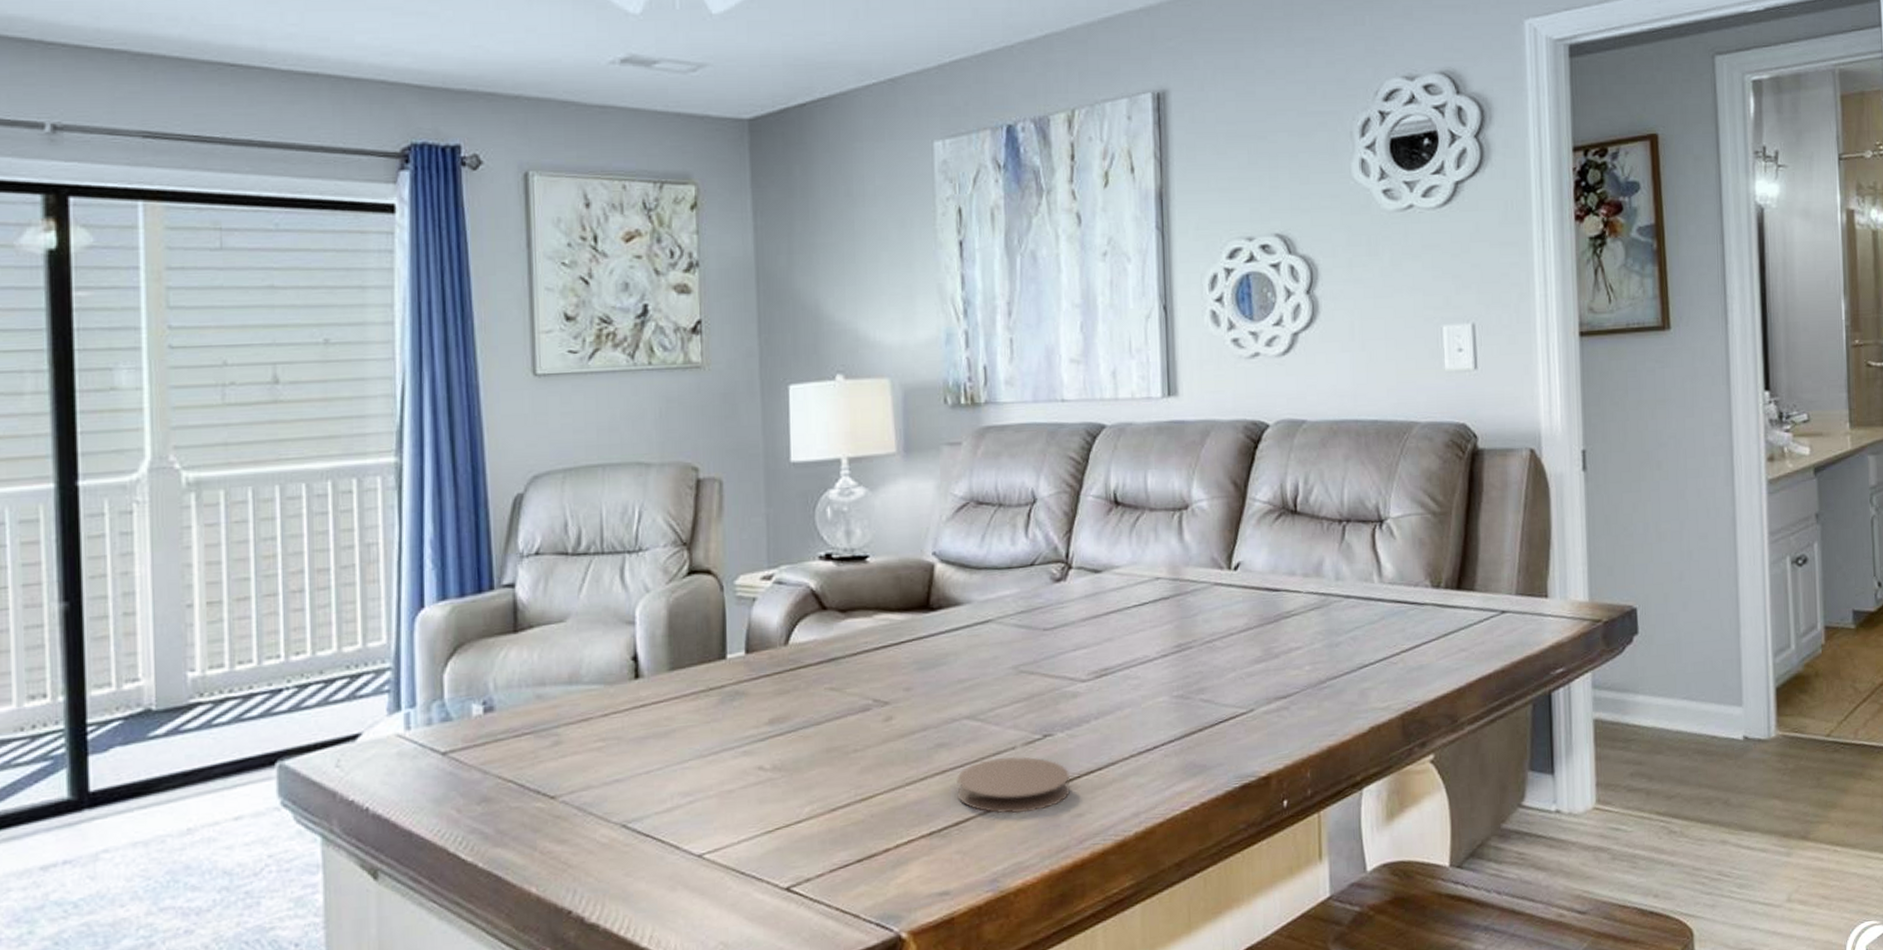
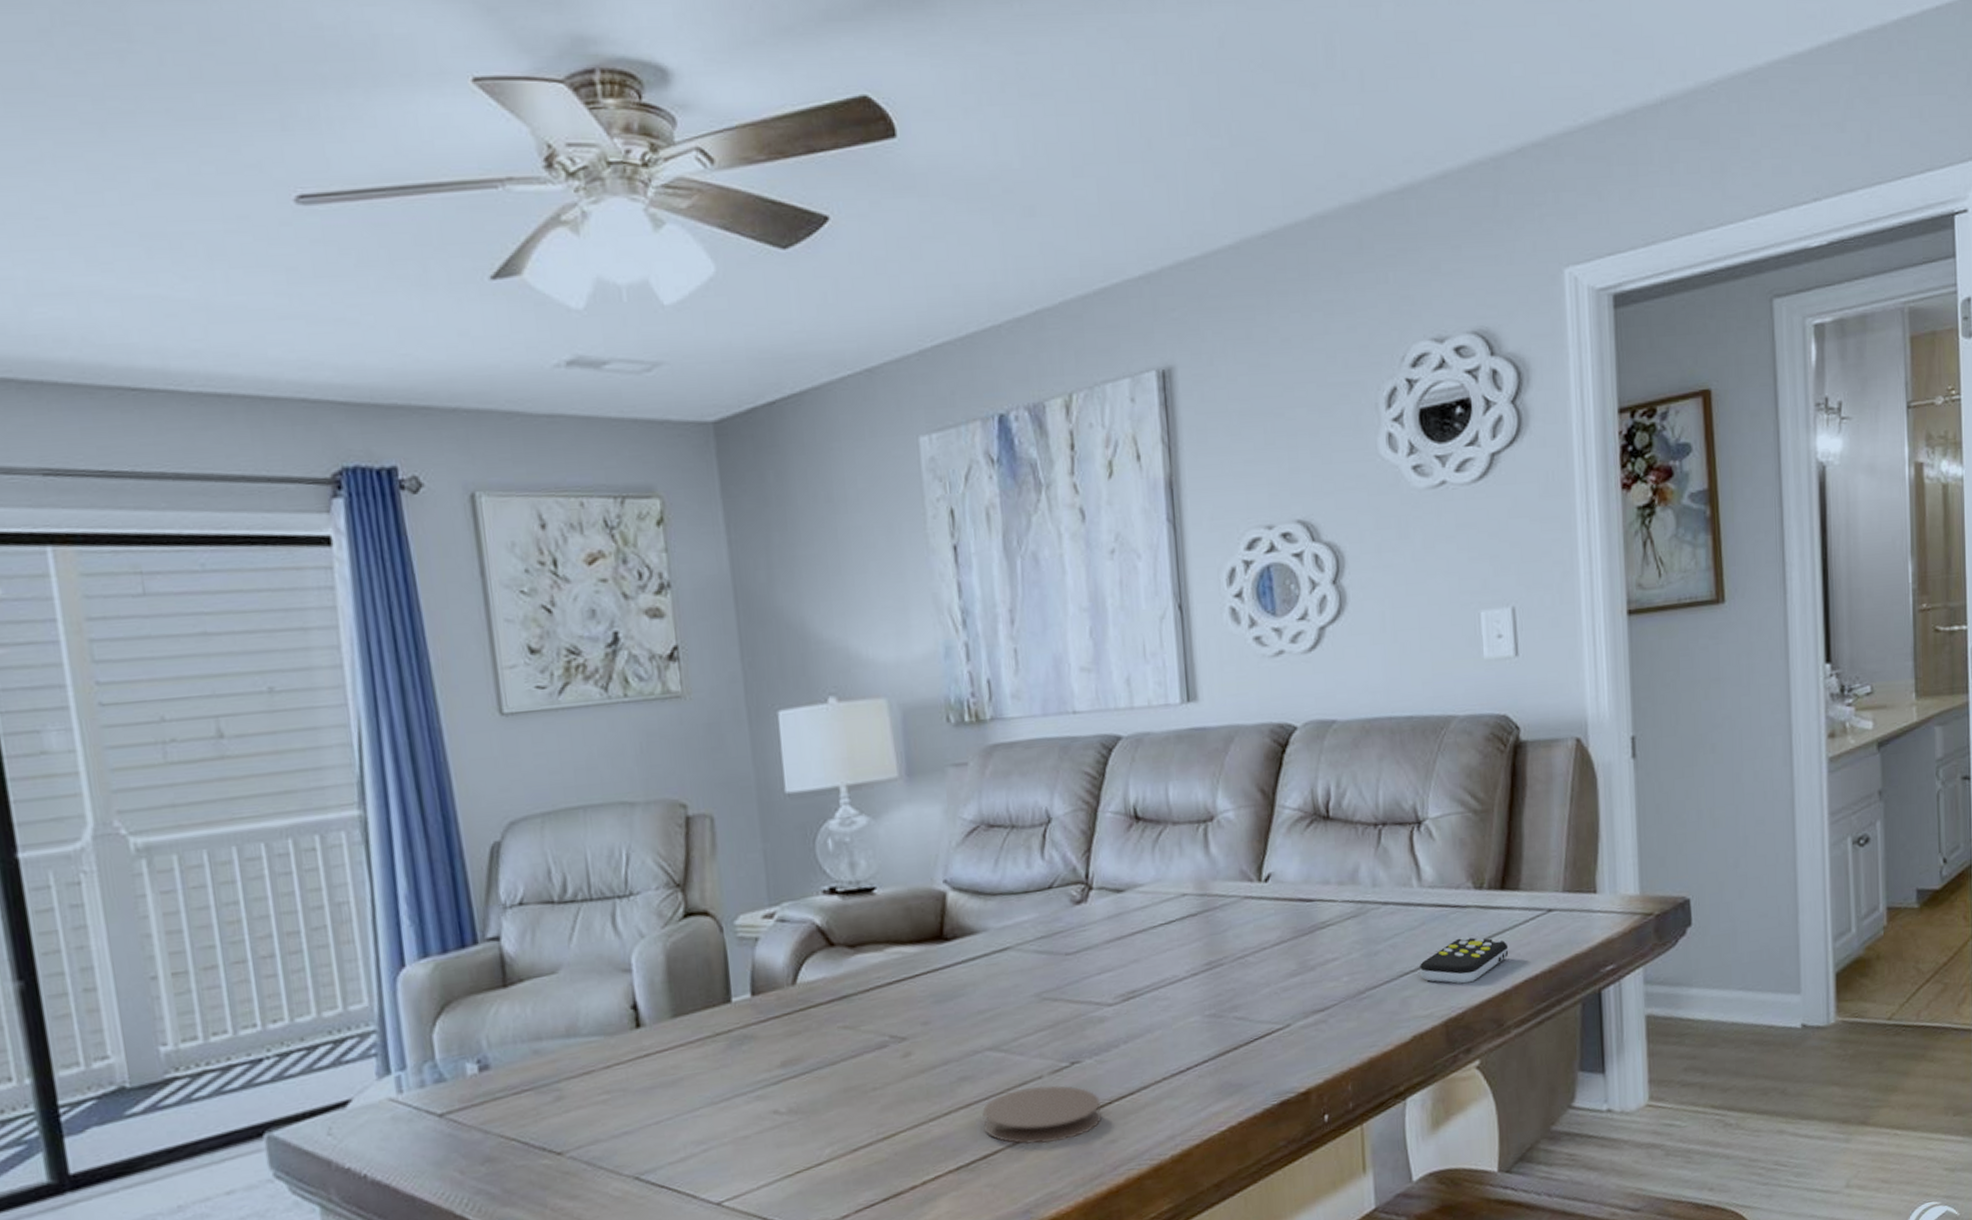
remote control: none [1379,632,1464,679] -> present [1420,936,1509,984]

